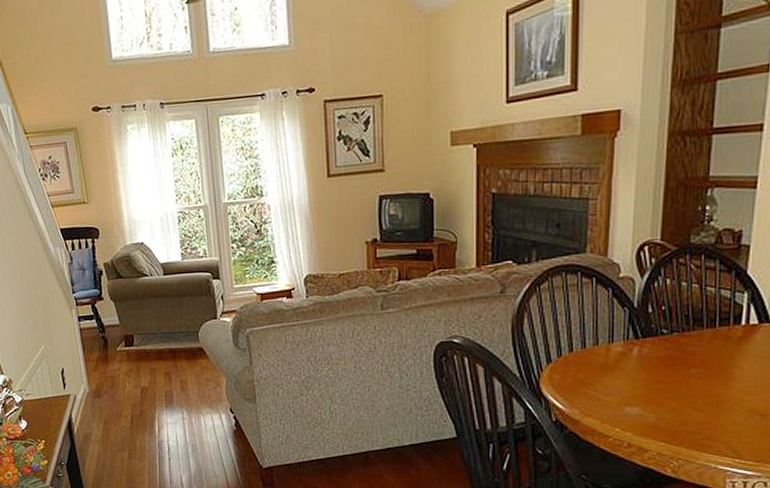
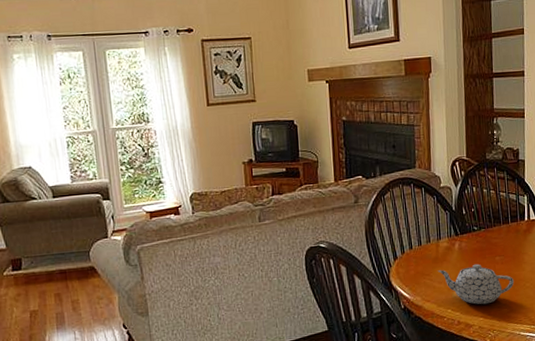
teapot: none [606,375,716,427] -> present [438,264,514,305]

